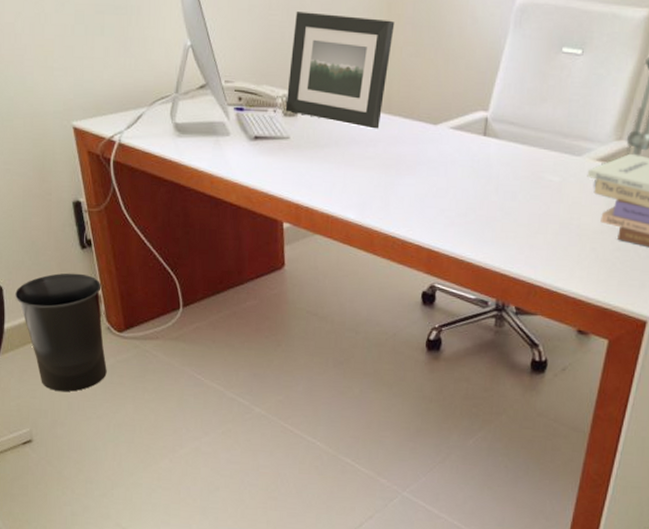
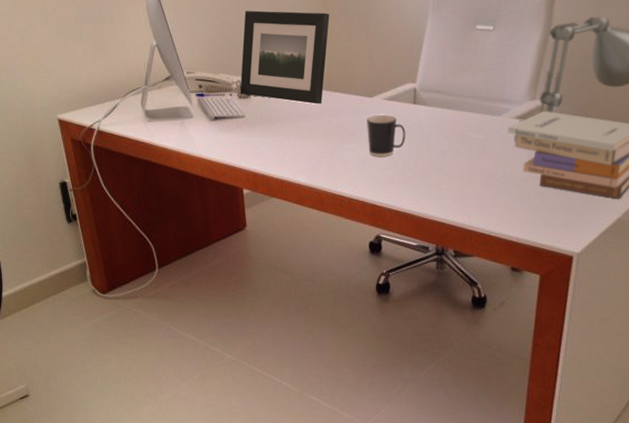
waste bin: present [15,273,107,392] -> none [11,244,93,349]
mug: none [428,146,472,195] -> present [367,115,406,156]

